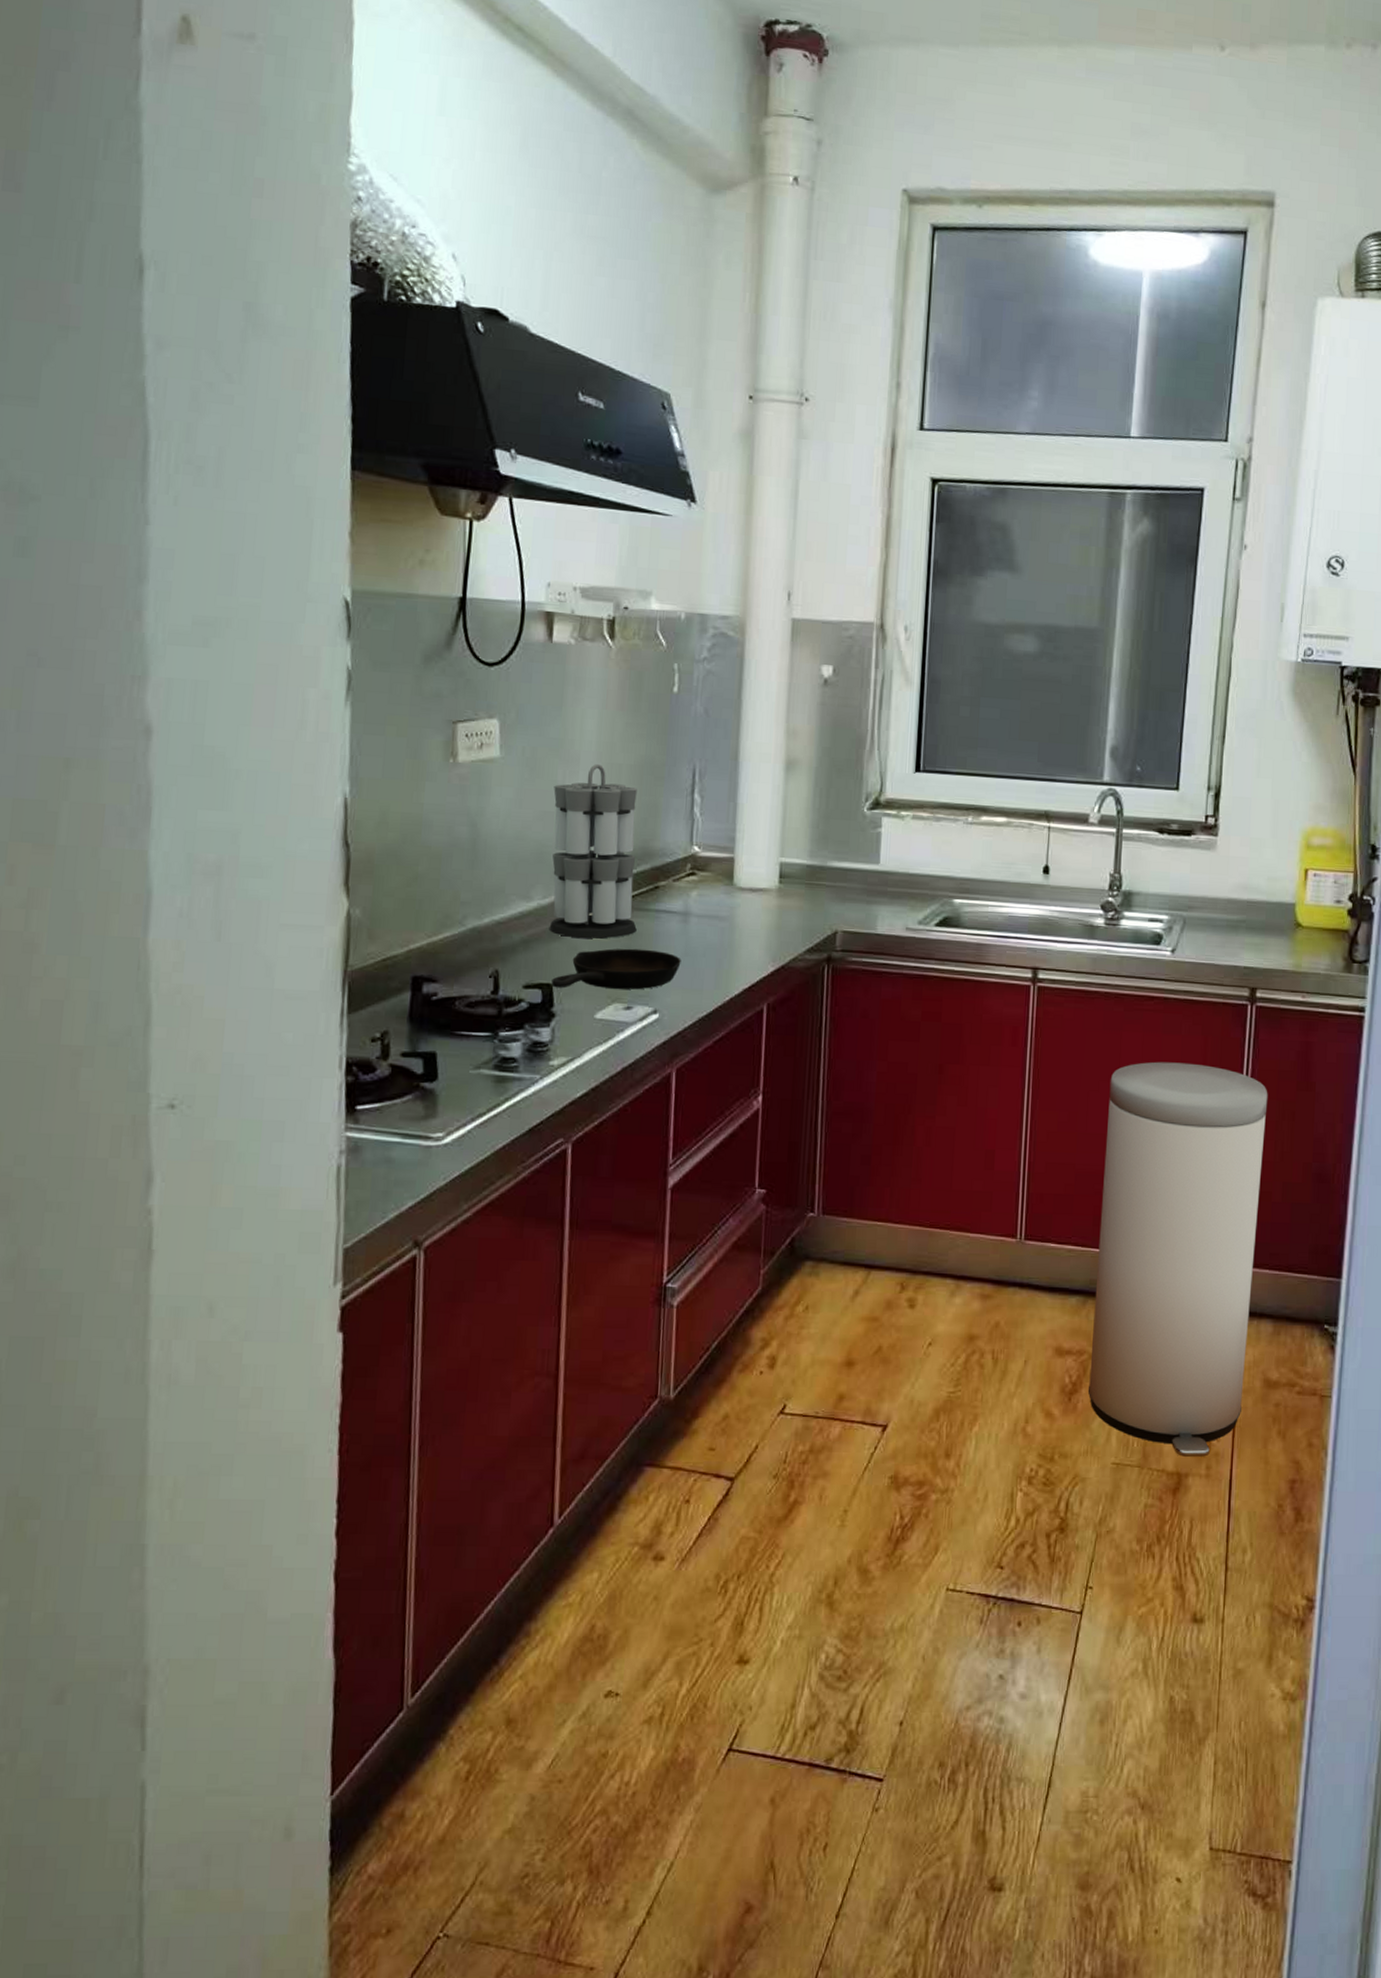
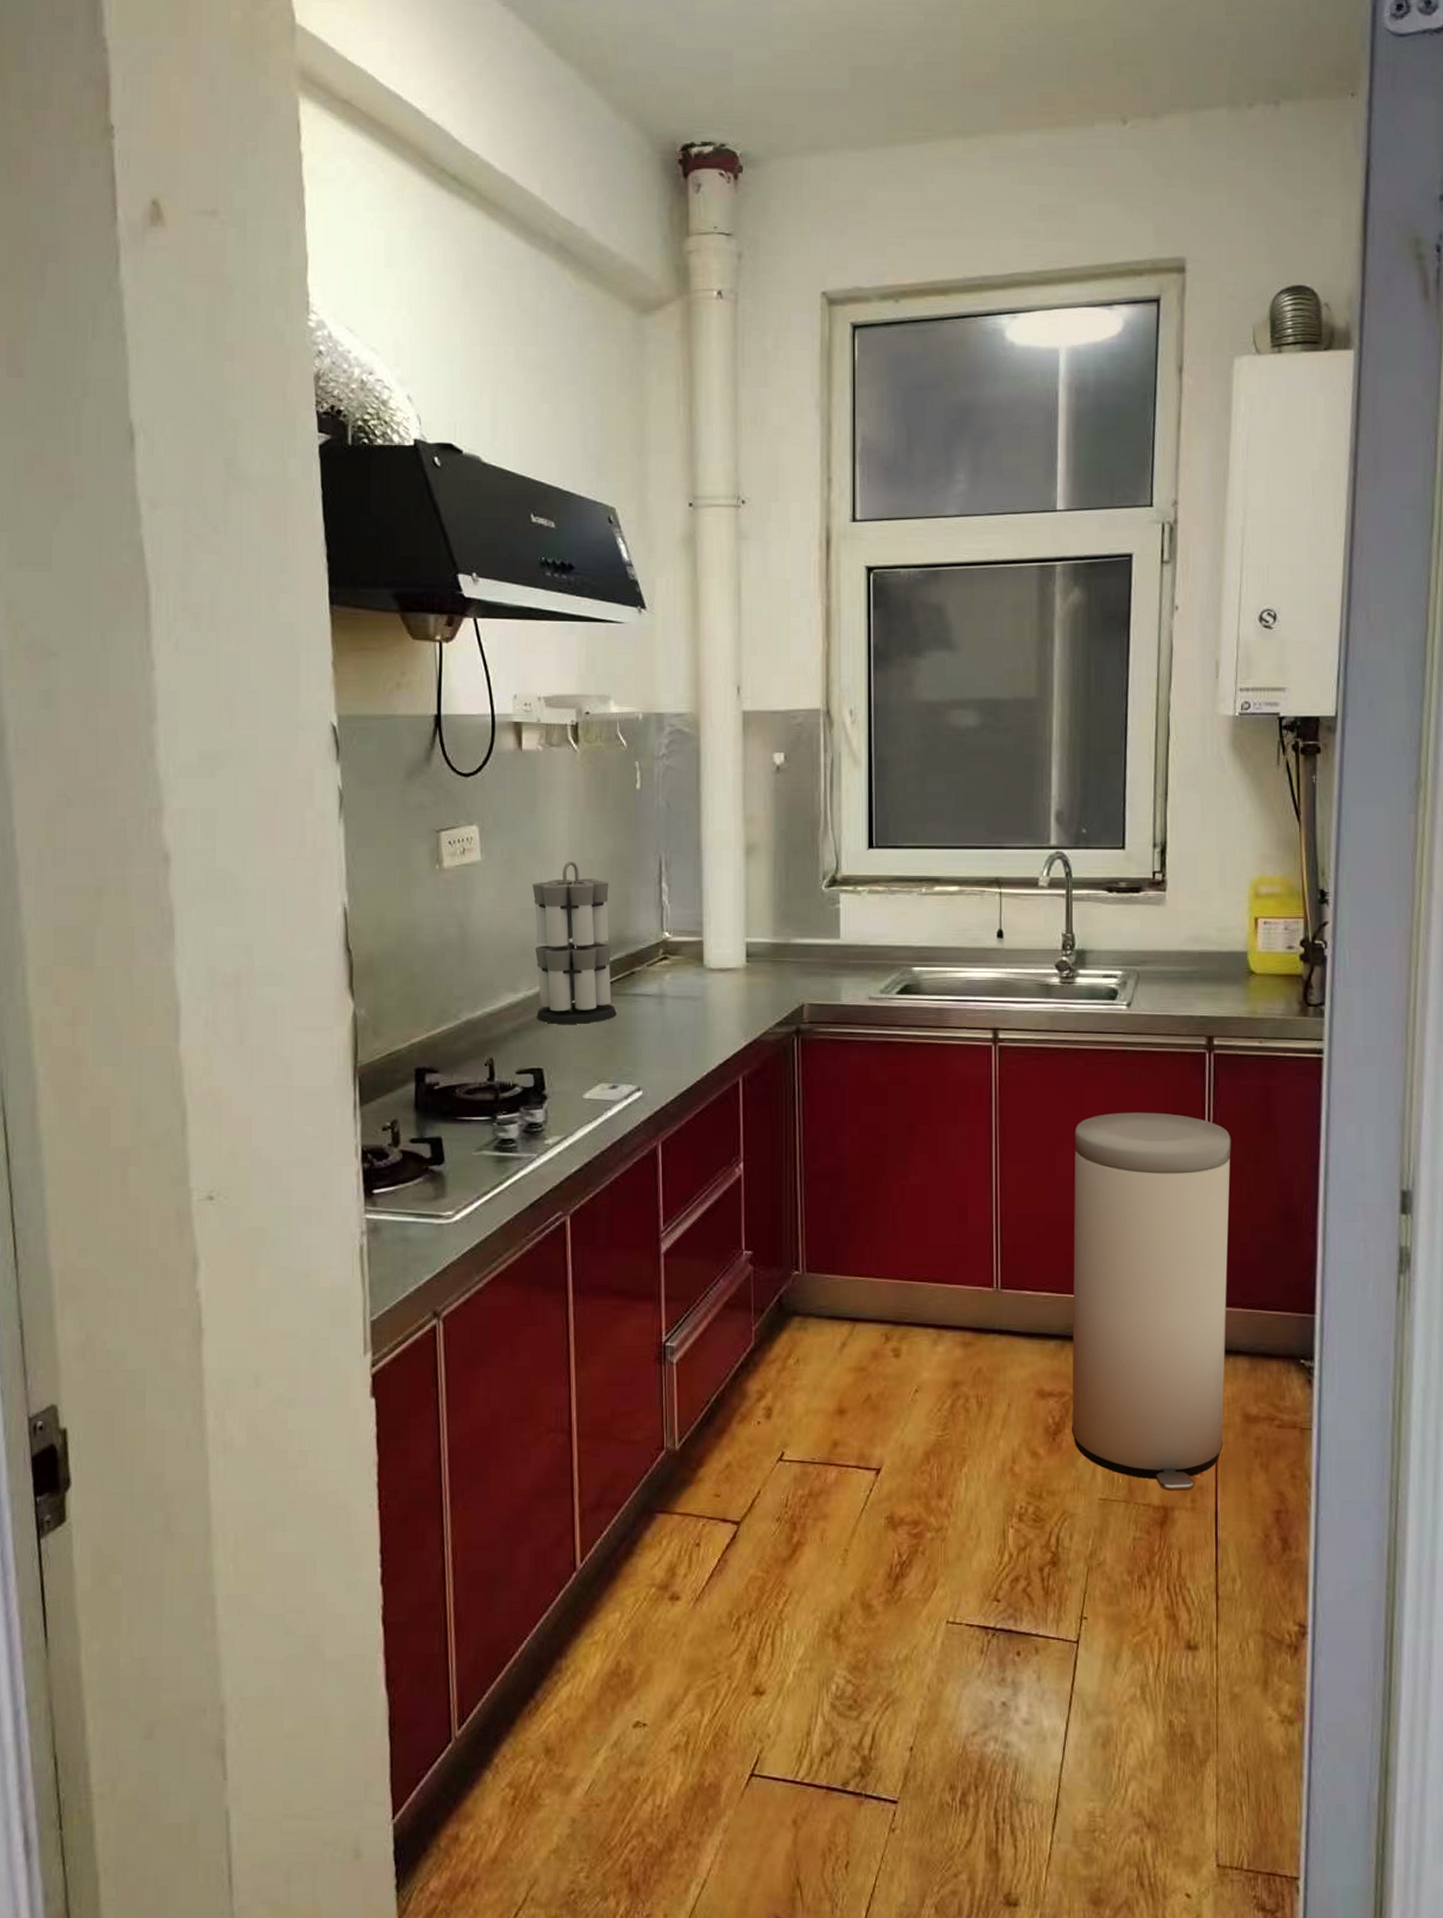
frying pan: present [551,948,681,990] -> none [542,1031,660,1072]

